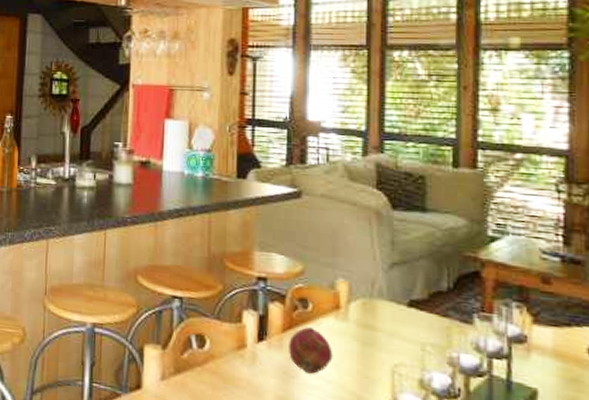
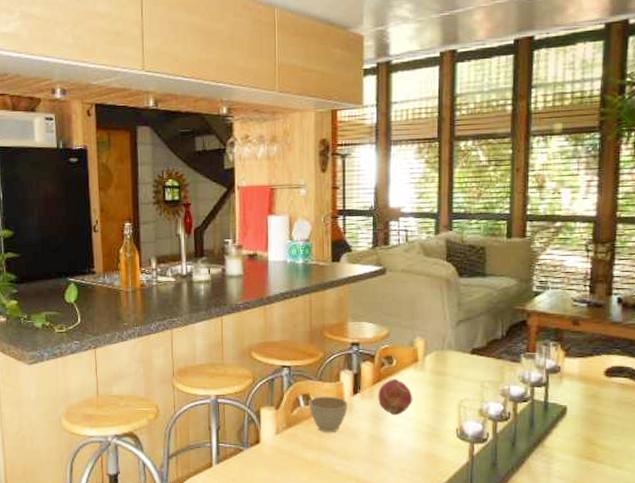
cup: none [202,338,252,387] -> present [309,396,349,433]

